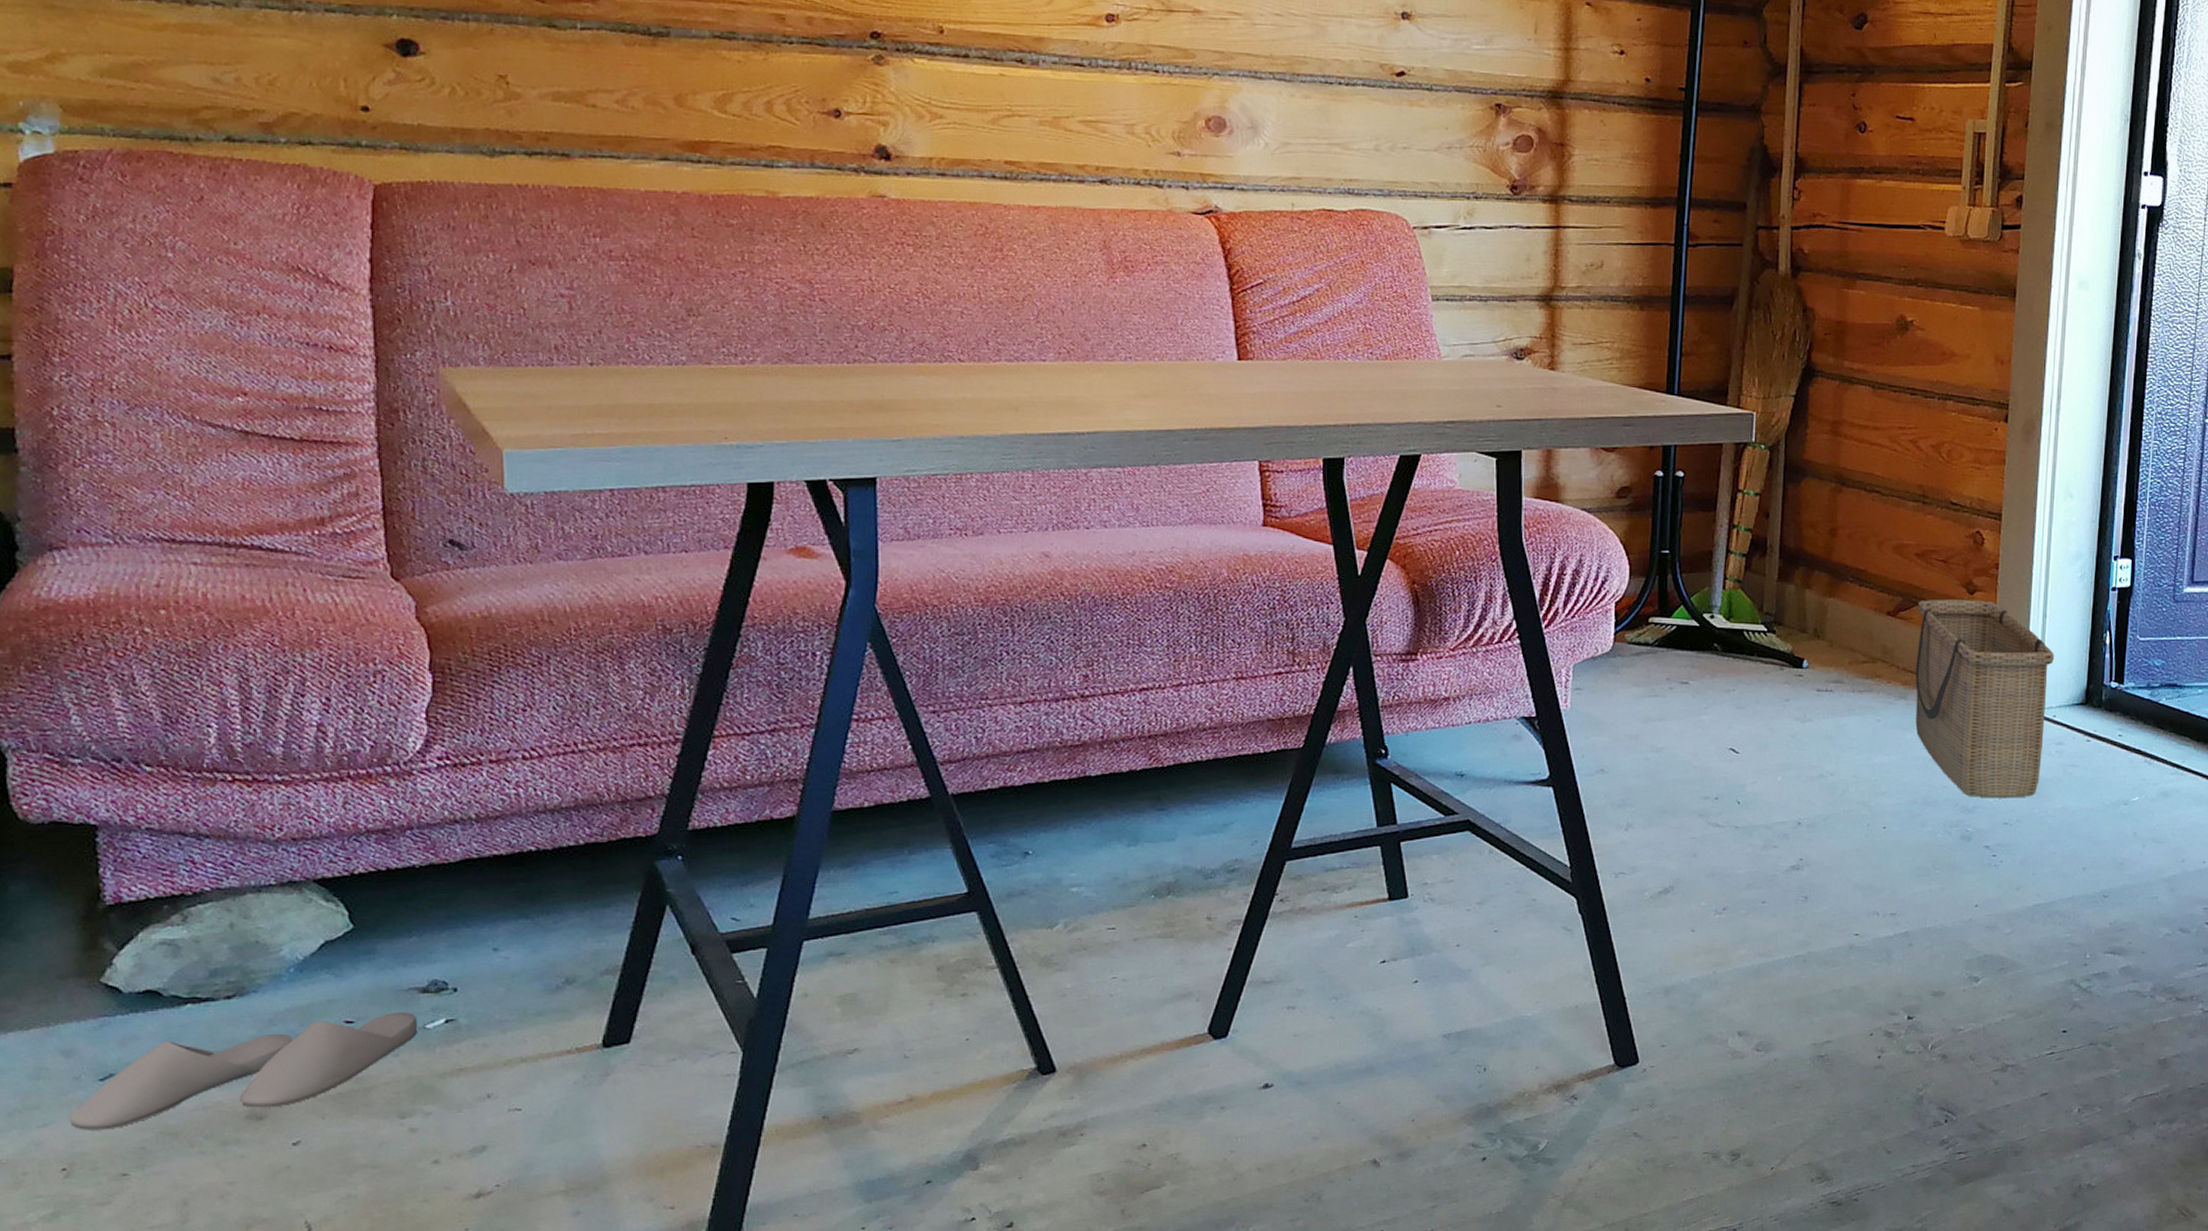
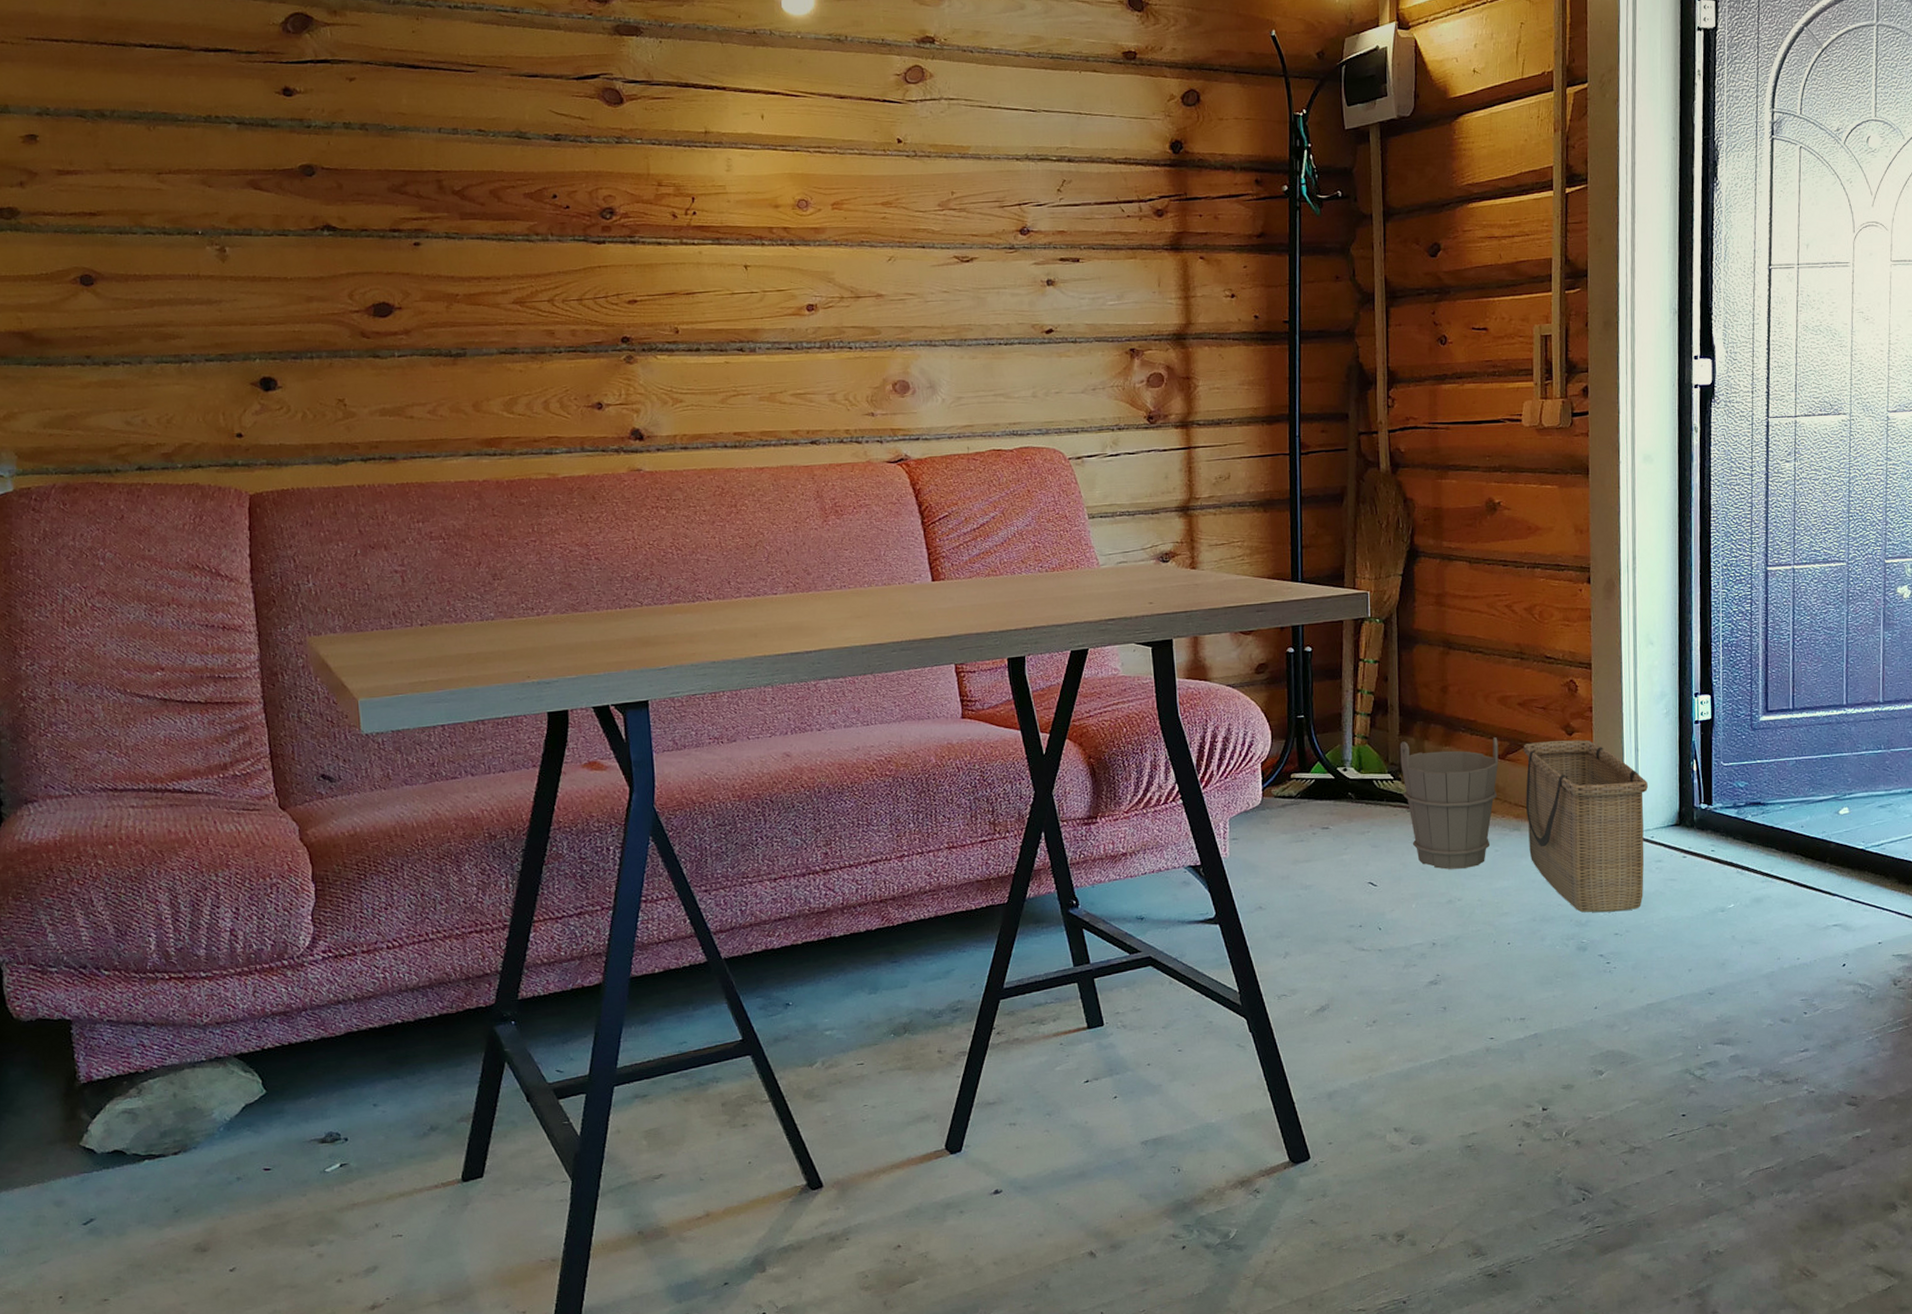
slippers: present [70,1011,418,1131] -> none [63,1159,320,1265]
bucket: none [1776,588,1890,739] -> present [1399,737,1499,869]

